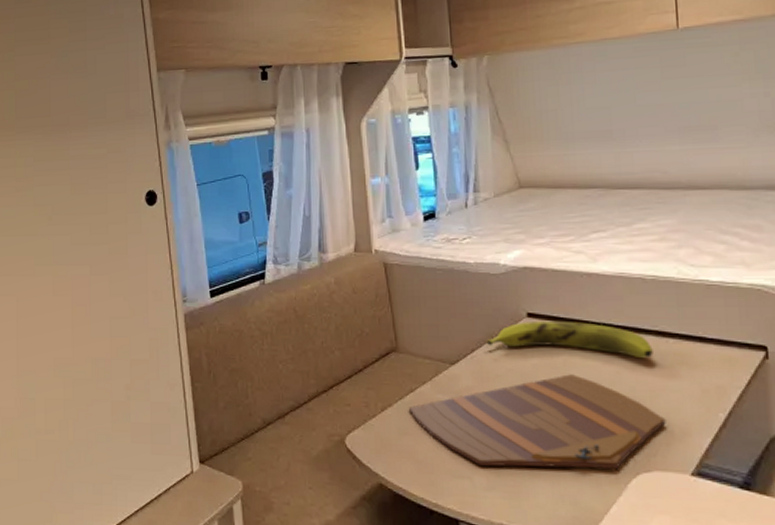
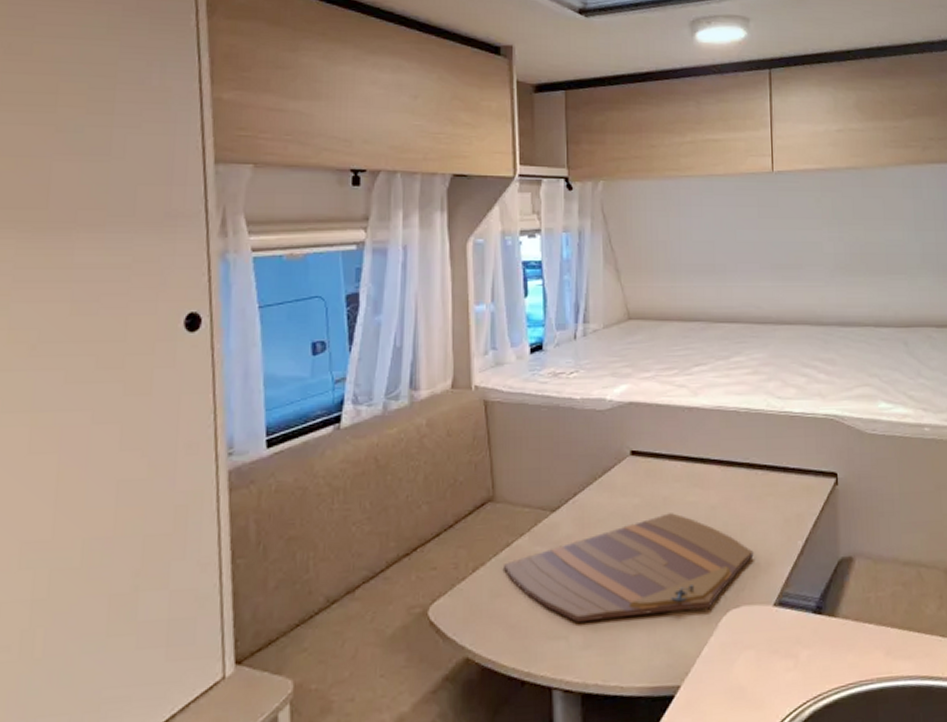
banana: present [486,322,653,359] -> none [589,458,744,492]

